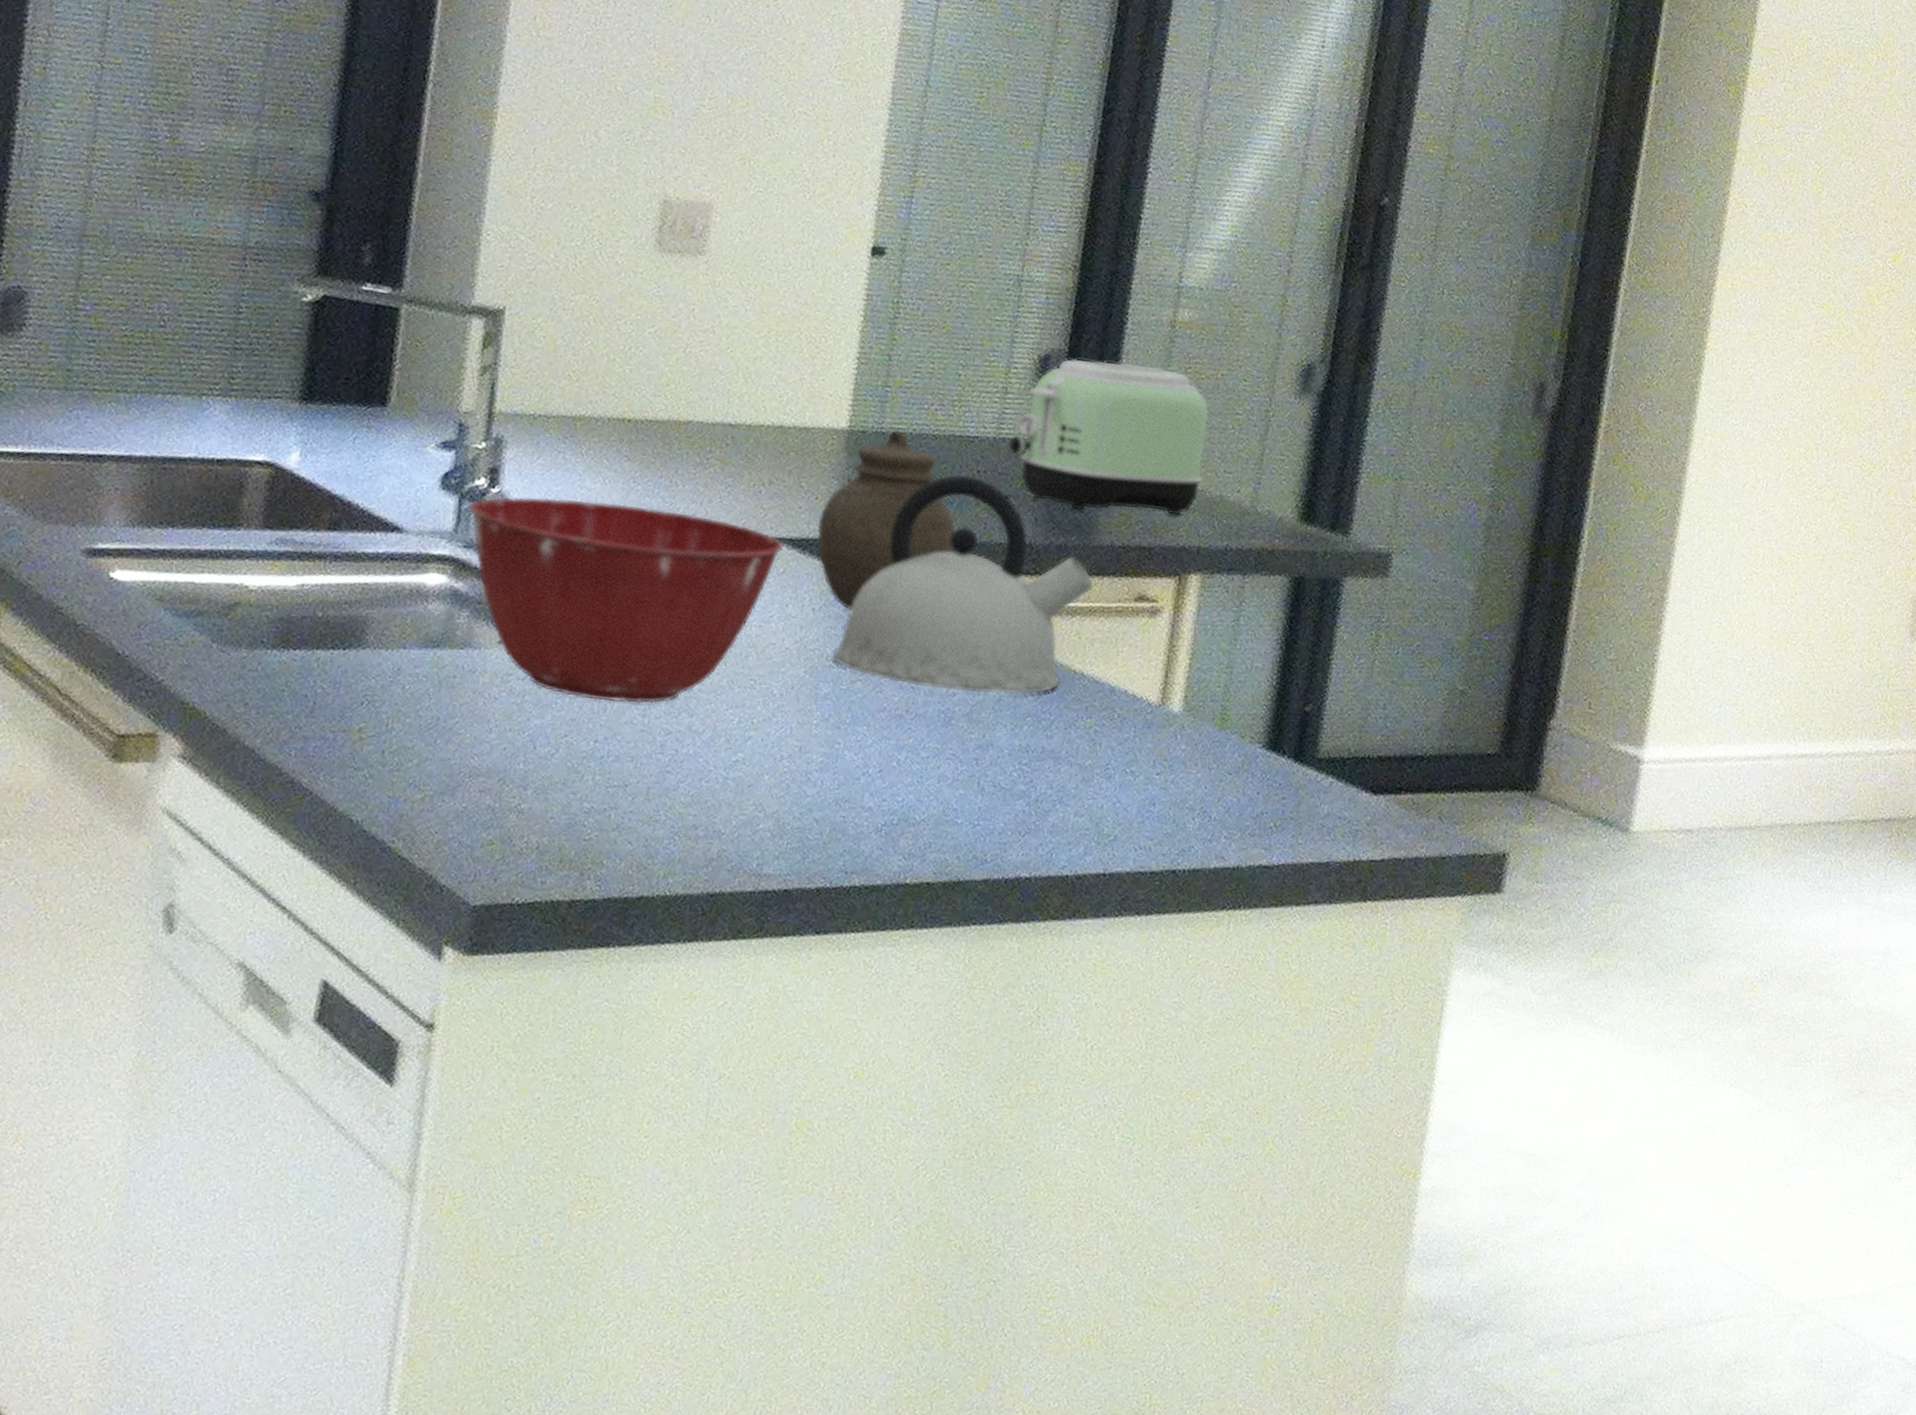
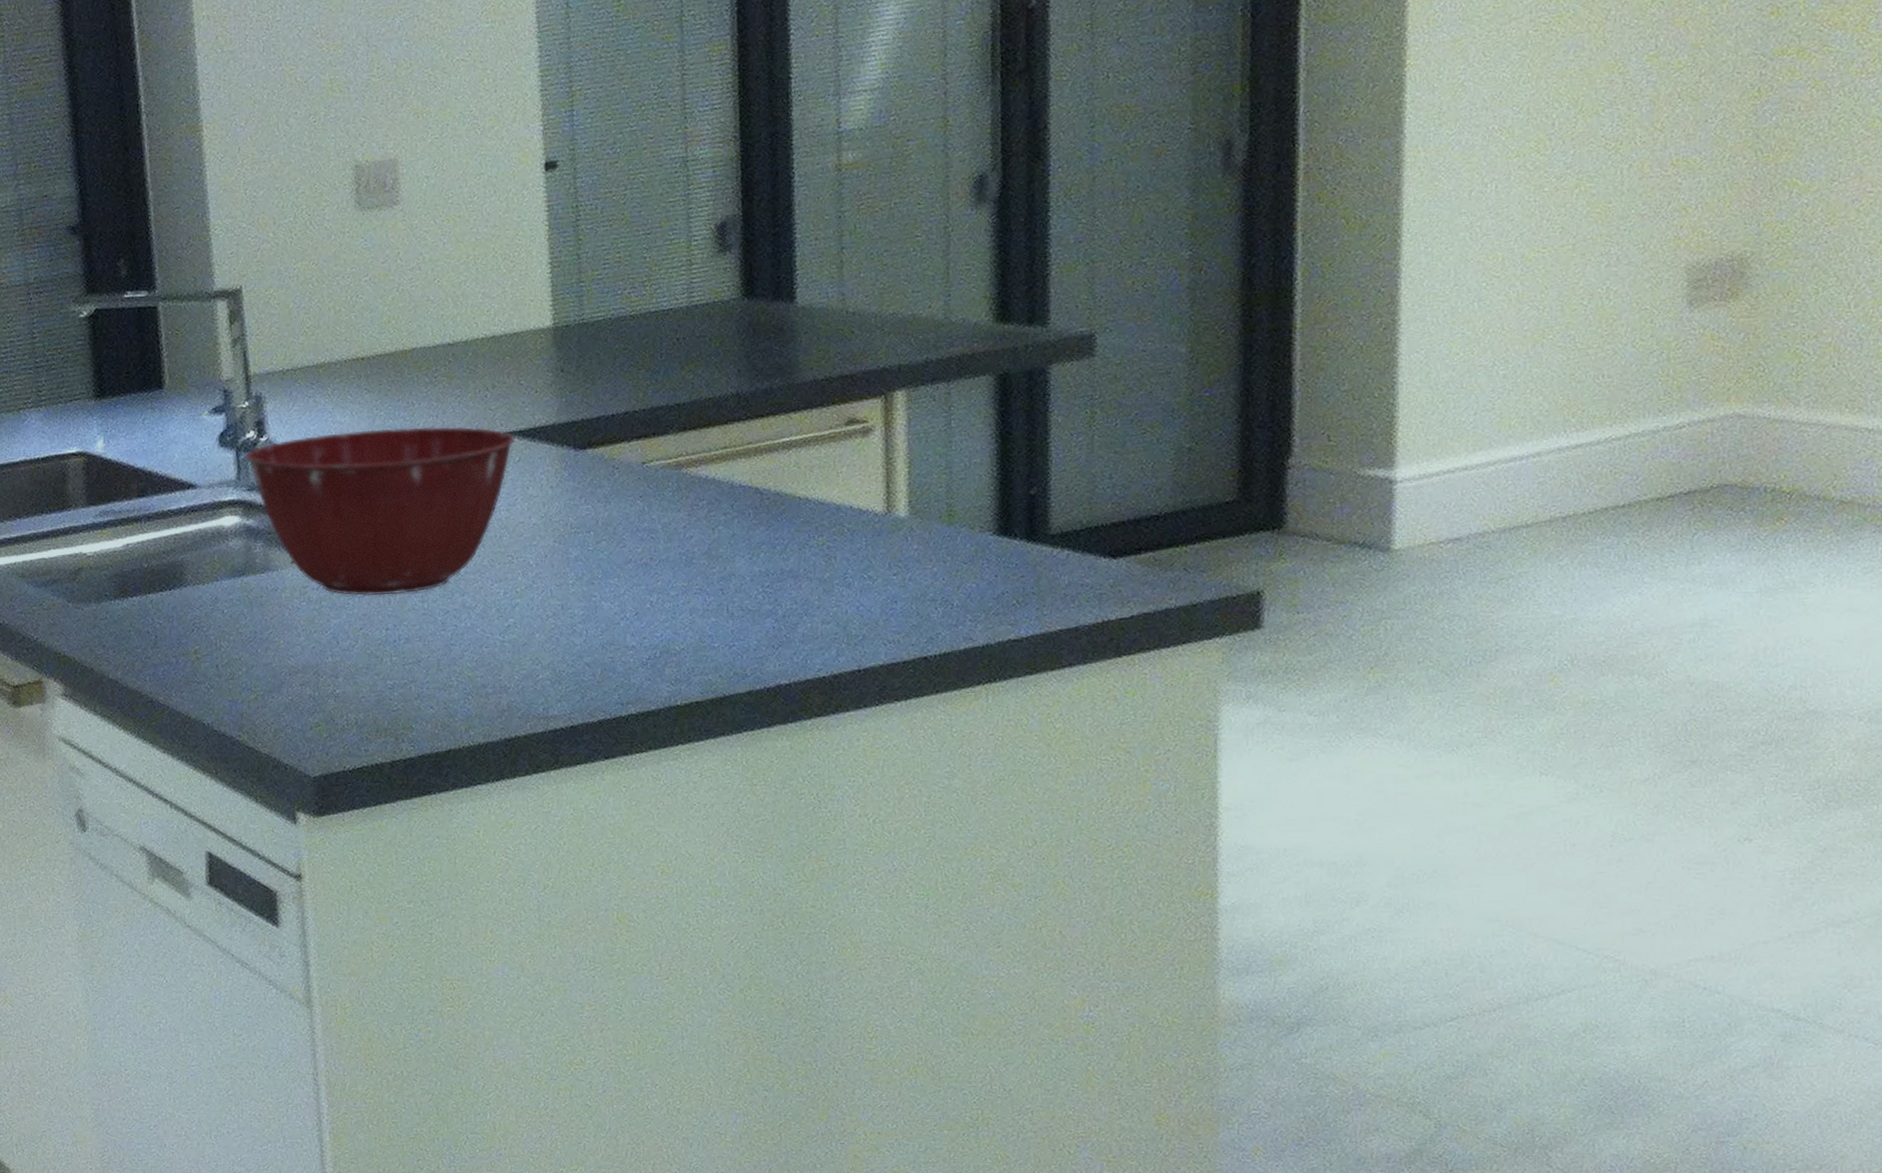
jar: present [817,430,956,611] -> none [541,317,667,483]
kettle: present [832,474,1093,695] -> none [575,344,803,536]
toaster: present [1007,359,1209,516] -> none [700,210,893,355]

